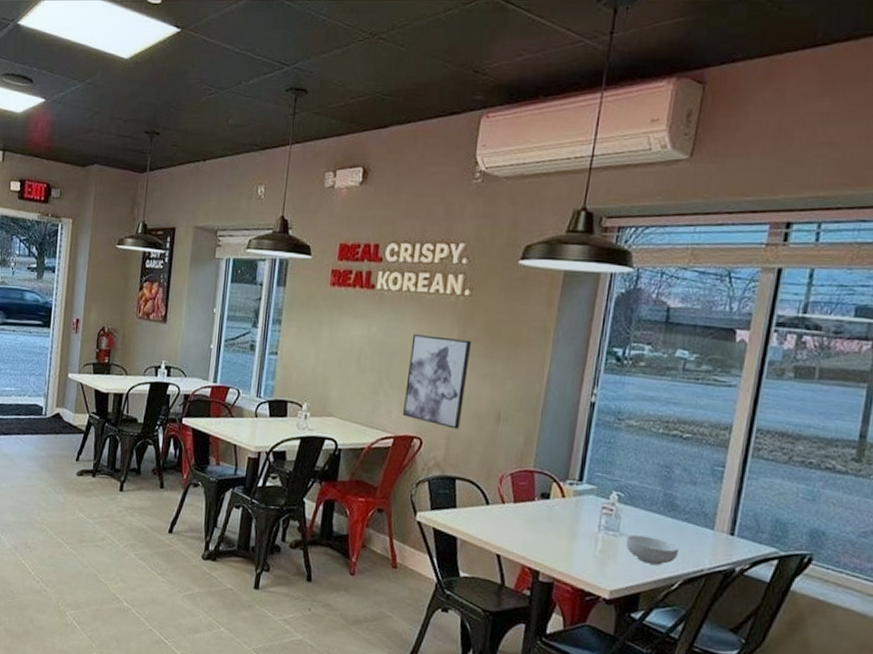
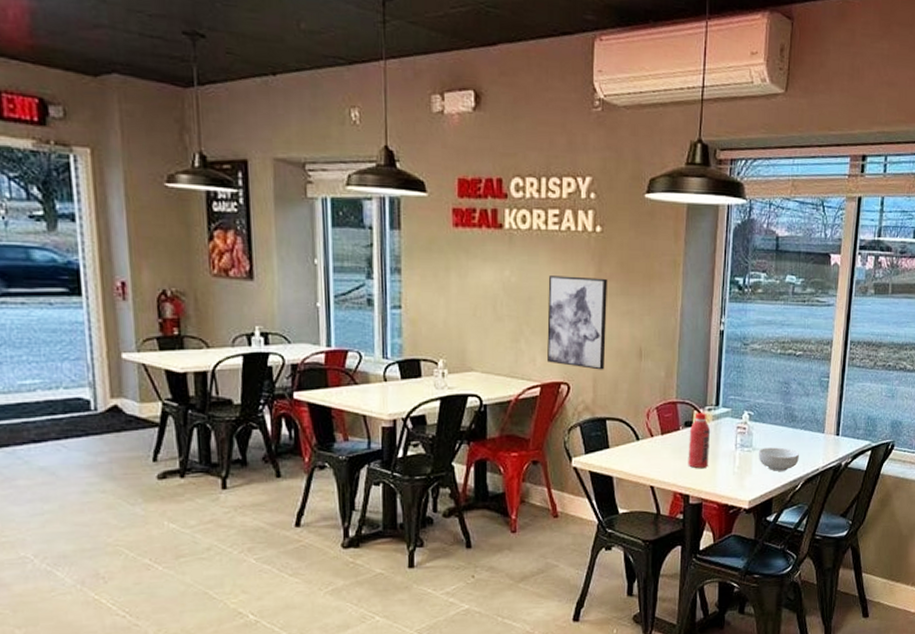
beverage bottle: none [540,485,571,545] -> present [688,413,711,468]

